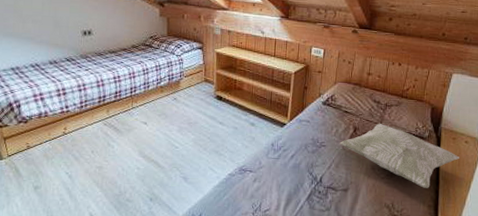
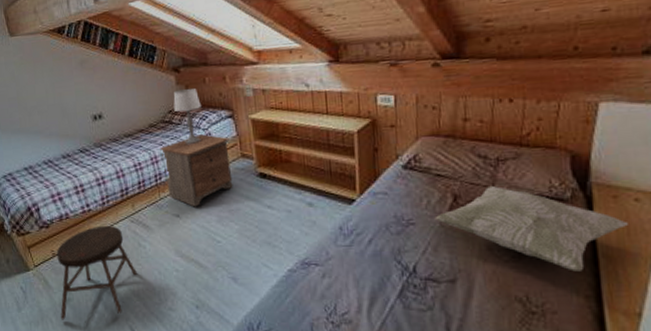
stool: none [27,125,103,205] -> present [56,225,137,320]
nightstand: none [138,59,197,118] -> present [160,134,233,207]
table lamp: none [155,20,178,67] -> present [173,88,201,145]

